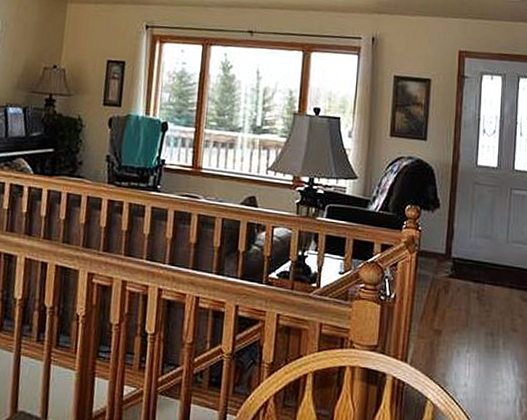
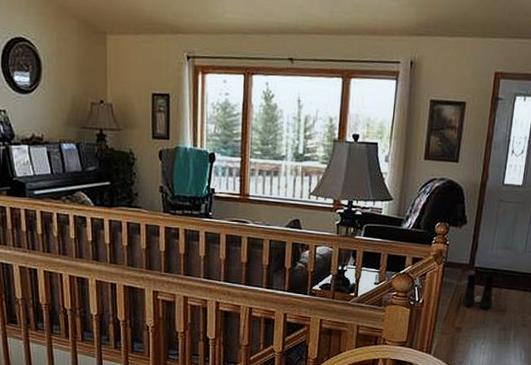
boots: none [440,266,476,309] -> present [462,274,495,310]

